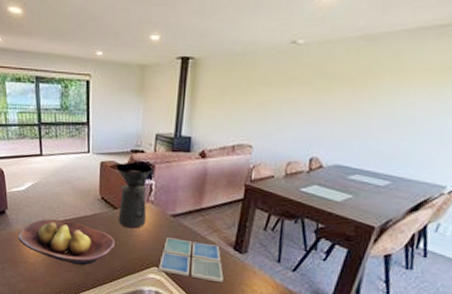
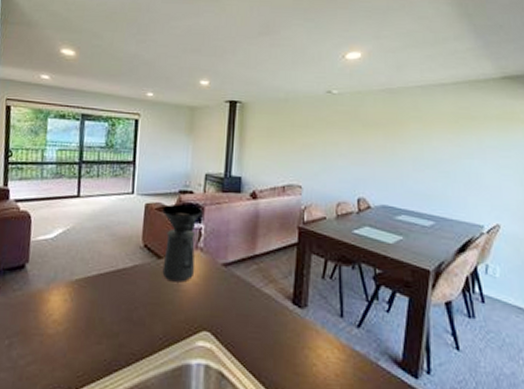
fruit bowl: present [17,219,116,266] -> none [36,273,159,334]
drink coaster: present [159,237,224,284] -> none [209,292,284,348]

